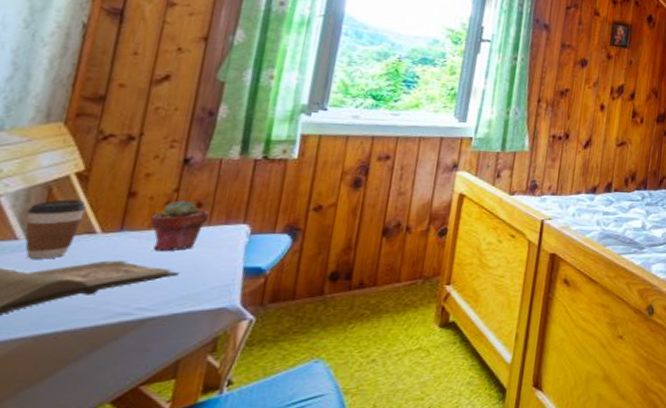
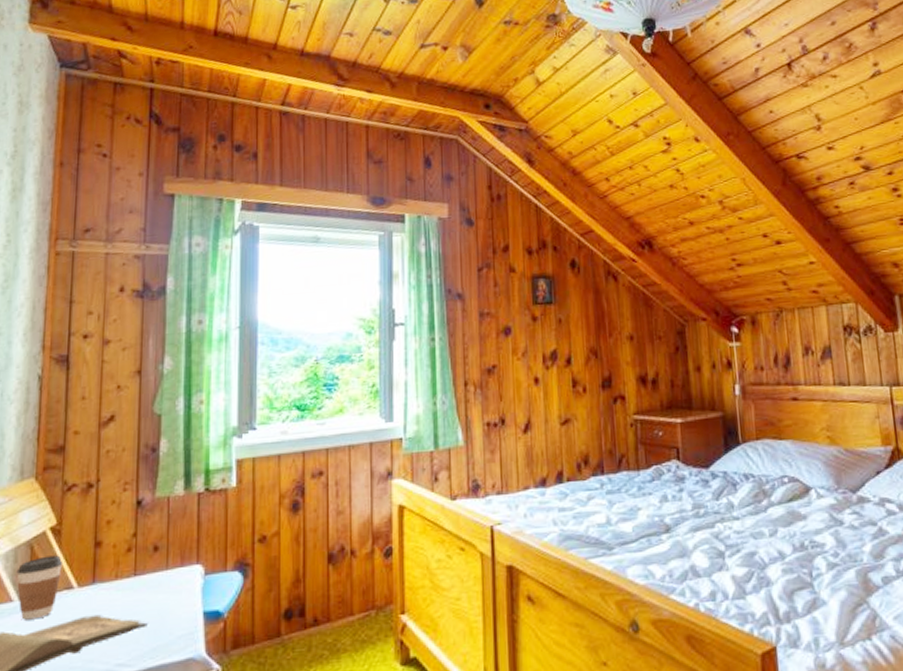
potted succulent: present [149,200,209,251] -> none [116,545,165,601]

